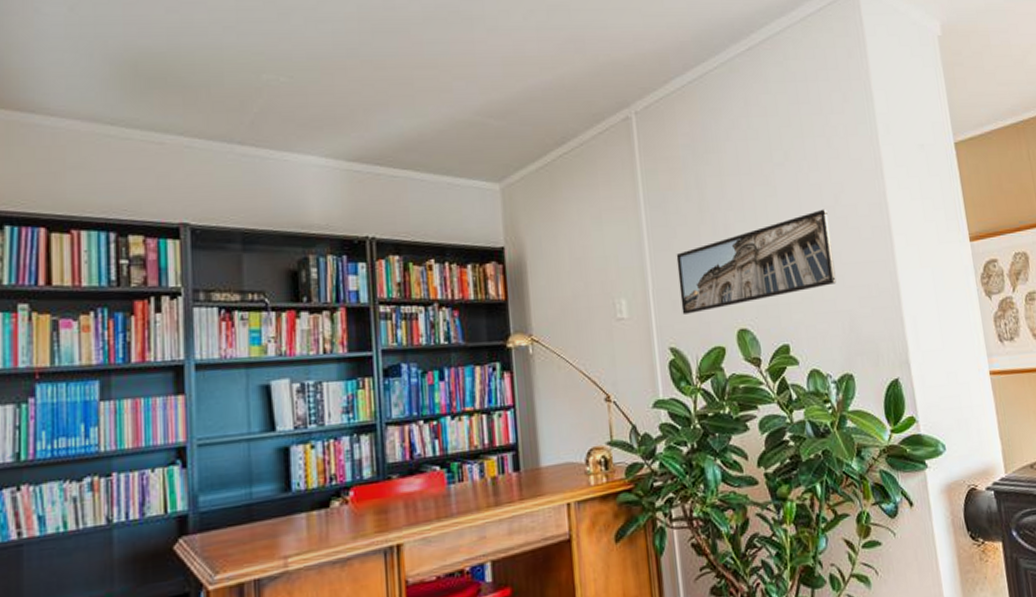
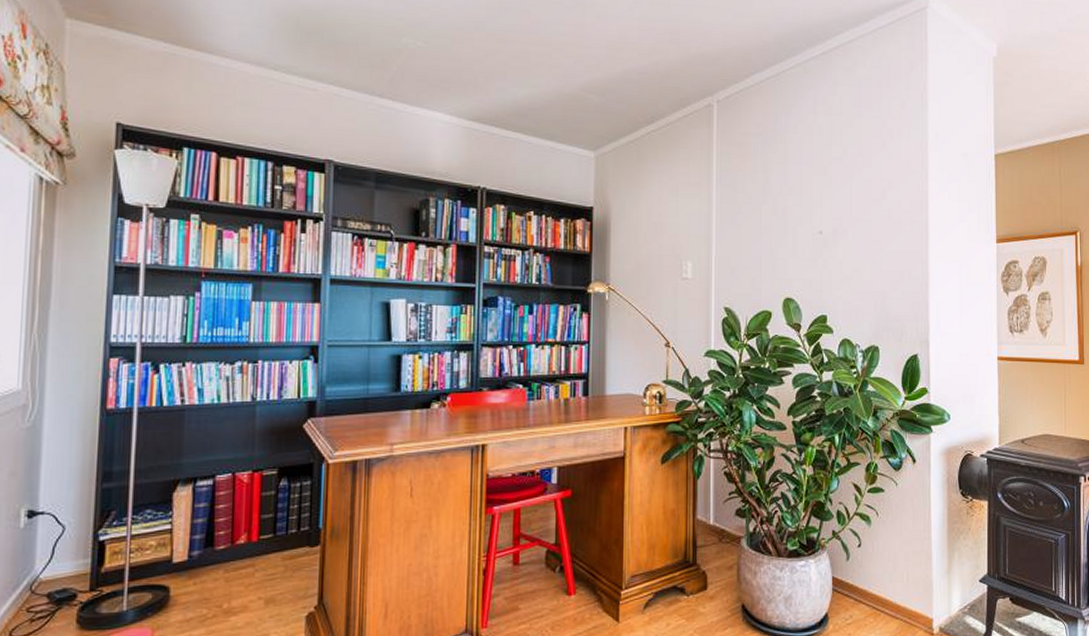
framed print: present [676,209,837,314] -> none [738,201,874,280]

